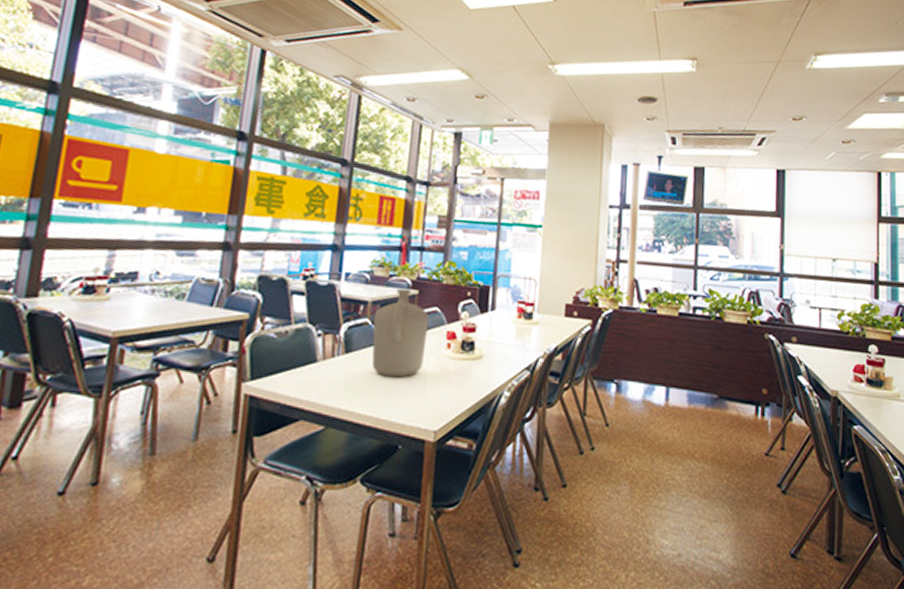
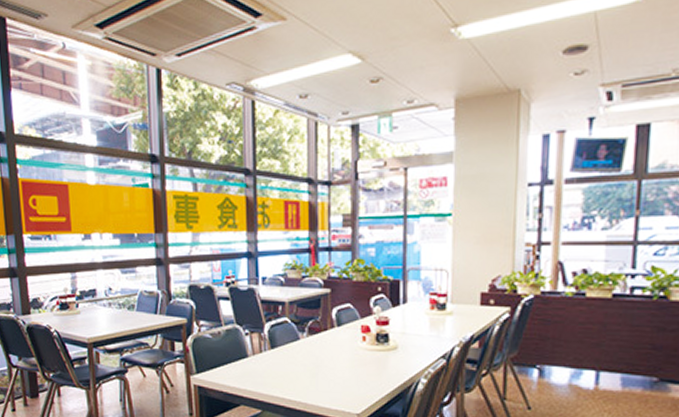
water jug: present [371,288,429,378] -> none [292,288,343,369]

